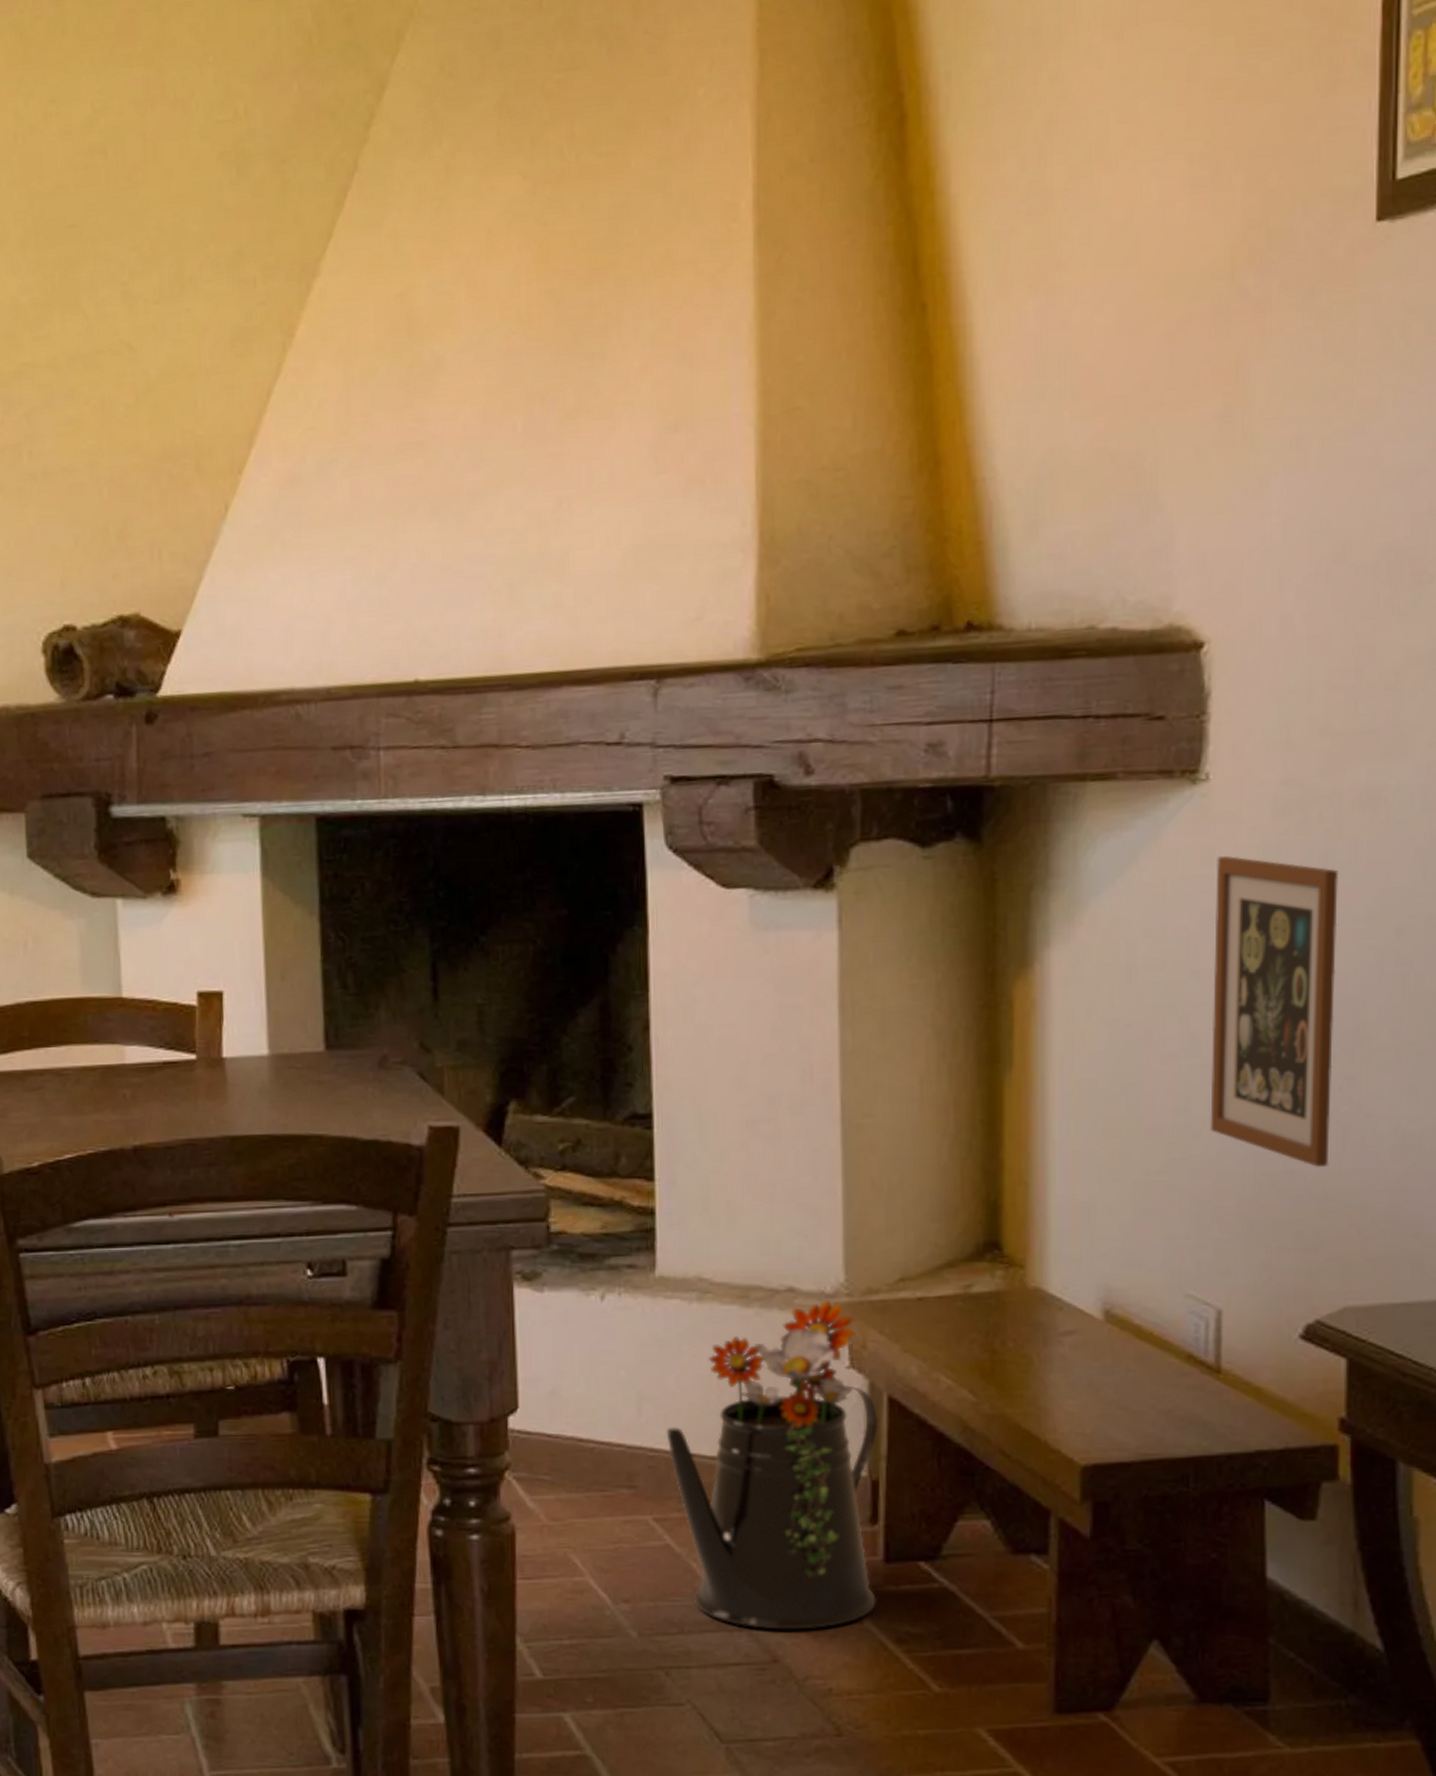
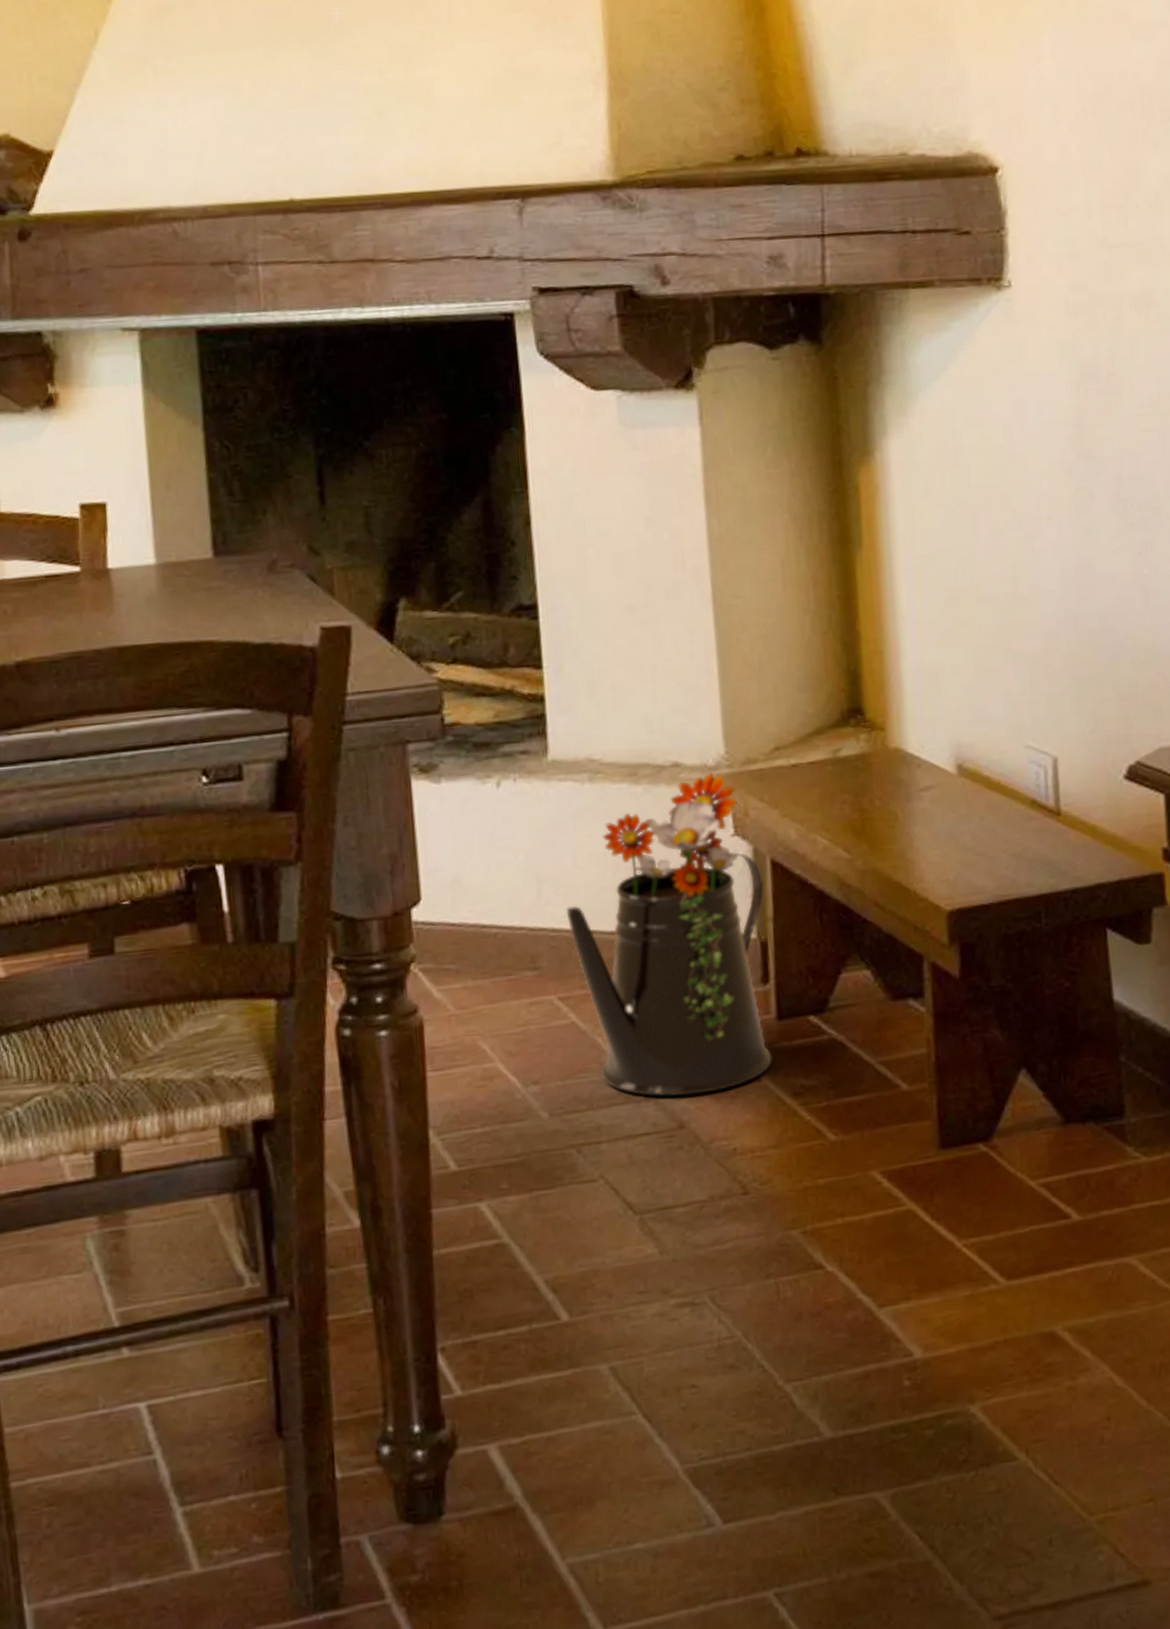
picture frame: present [1210,856,1339,1167] -> none [1022,352,1137,624]

